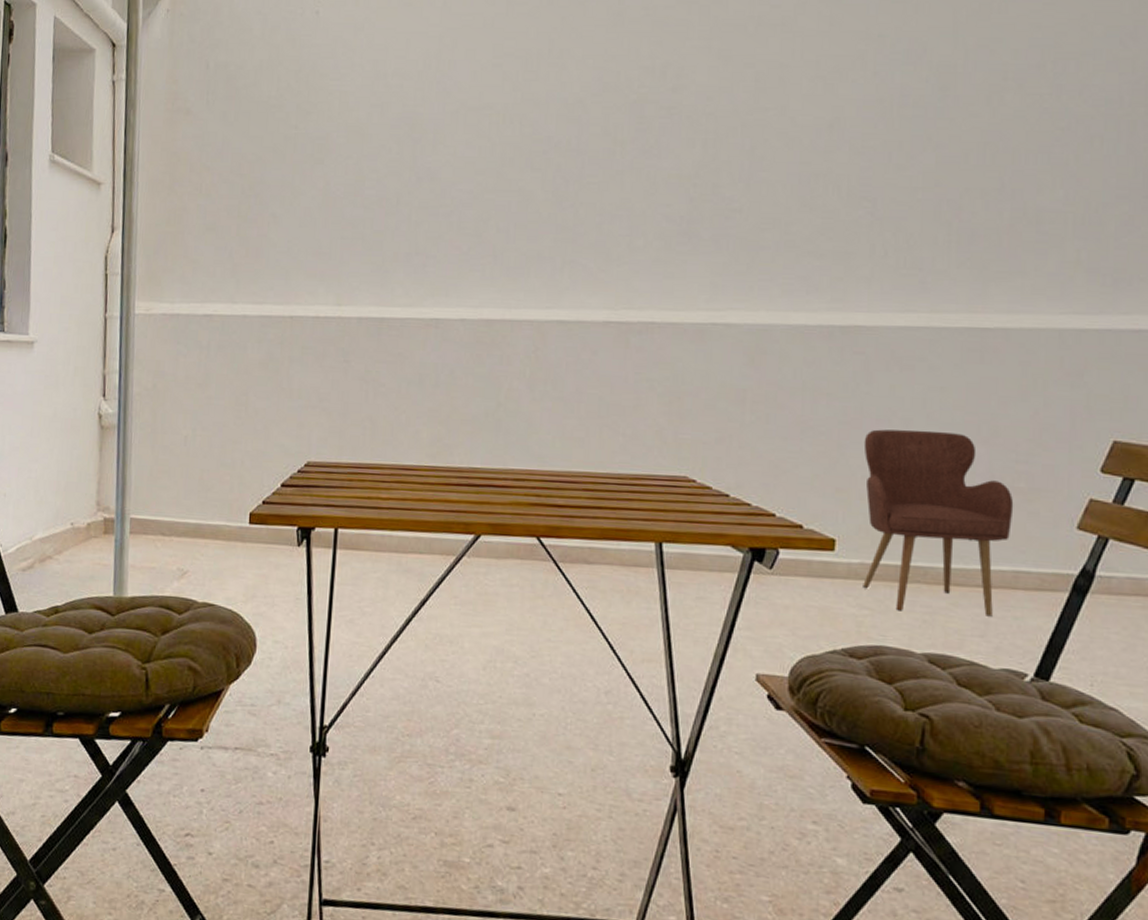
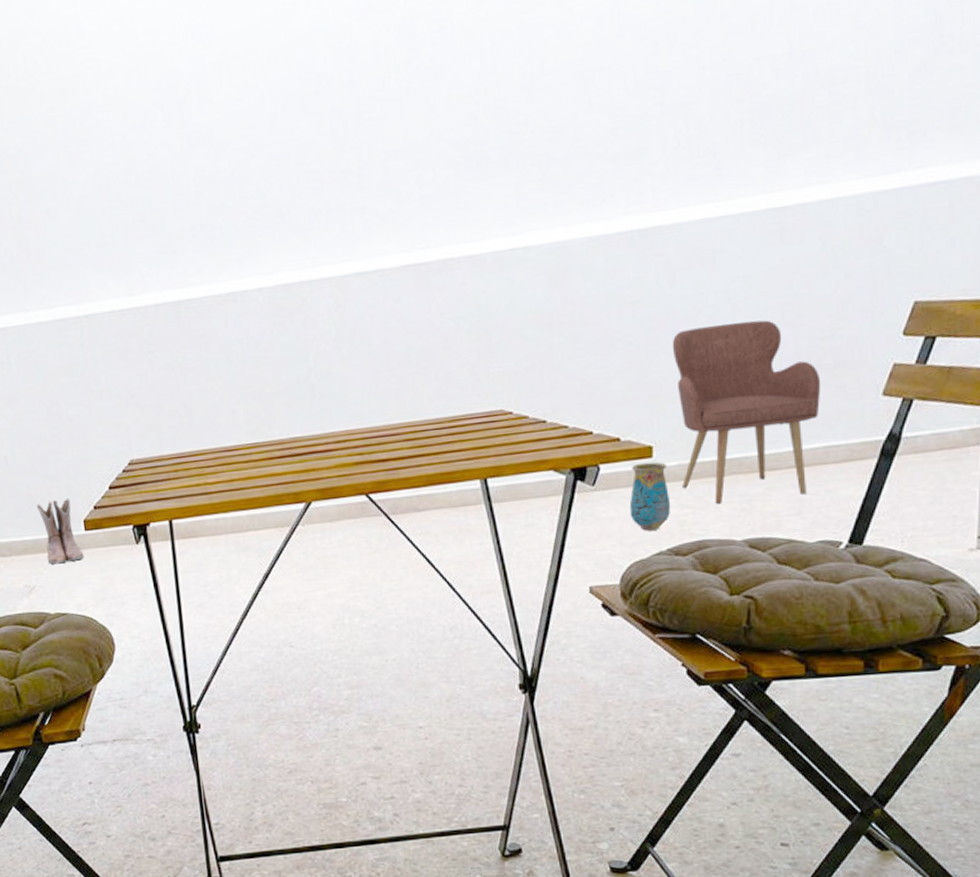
boots: none [205,488,244,553] -> present [36,498,84,565]
vase: none [805,554,850,627] -> present [629,461,671,531]

